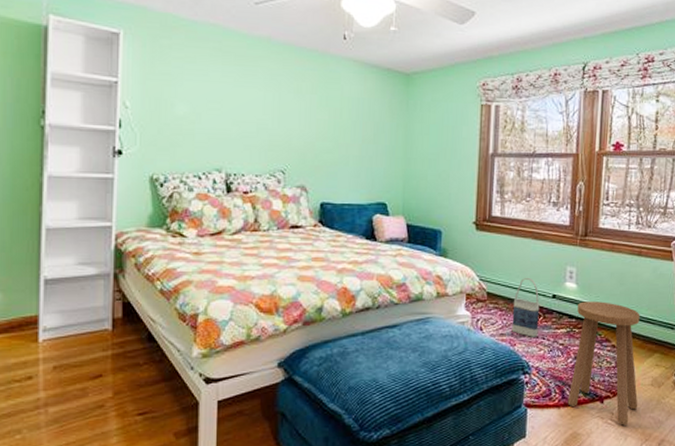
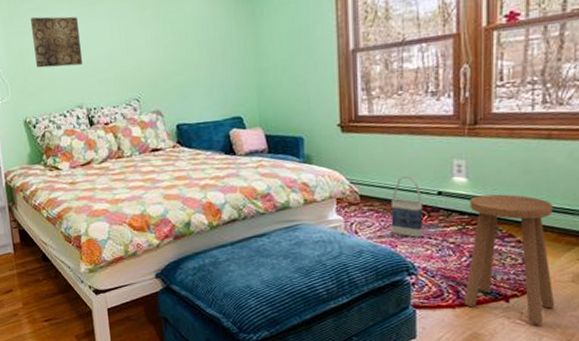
wall art: none [175,66,230,126] -> present [31,16,83,68]

